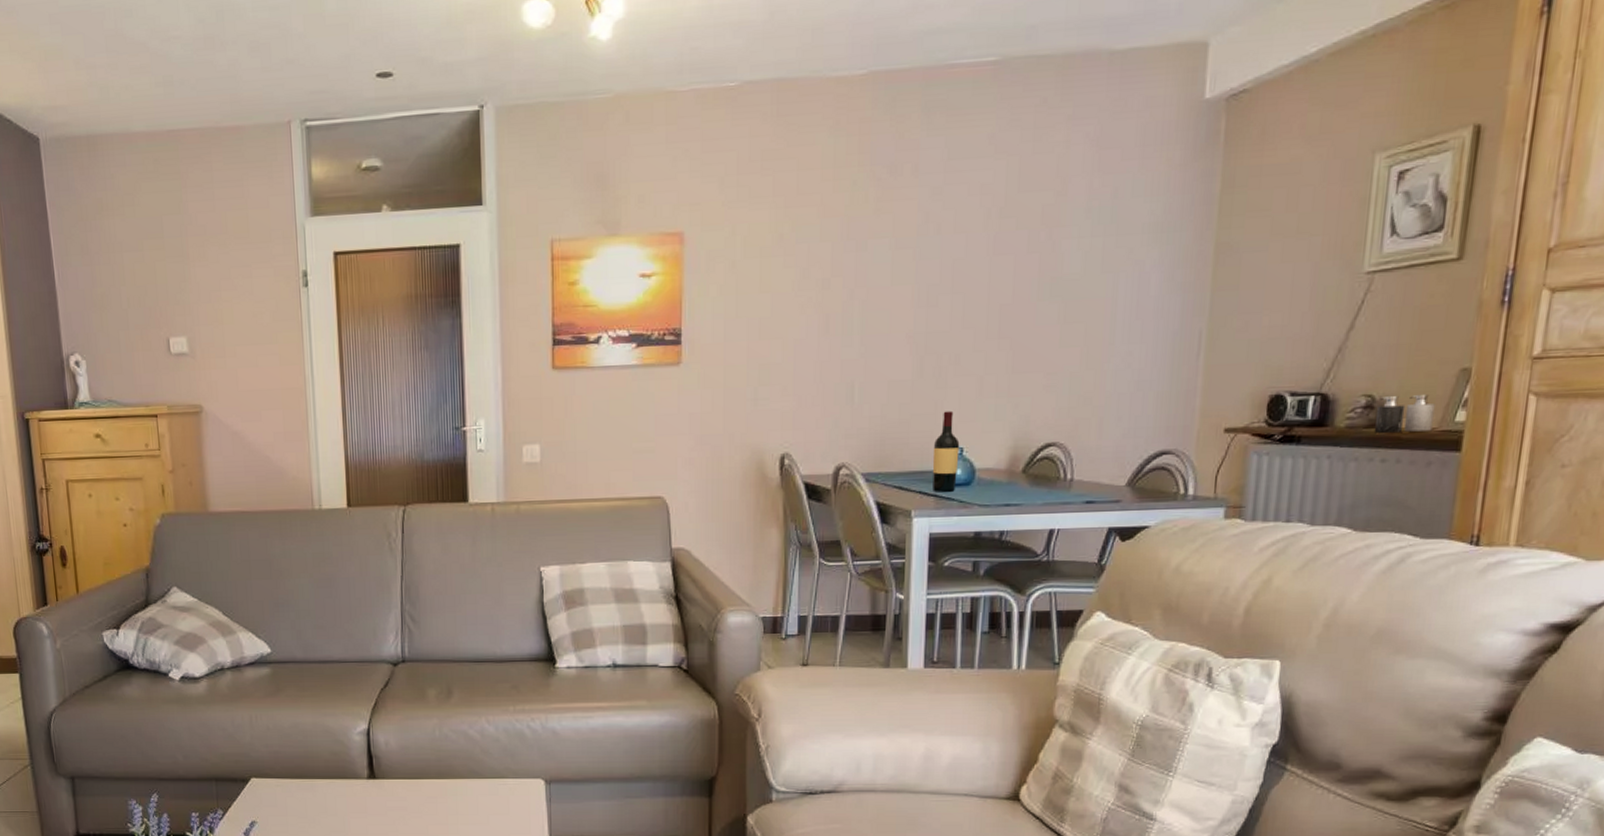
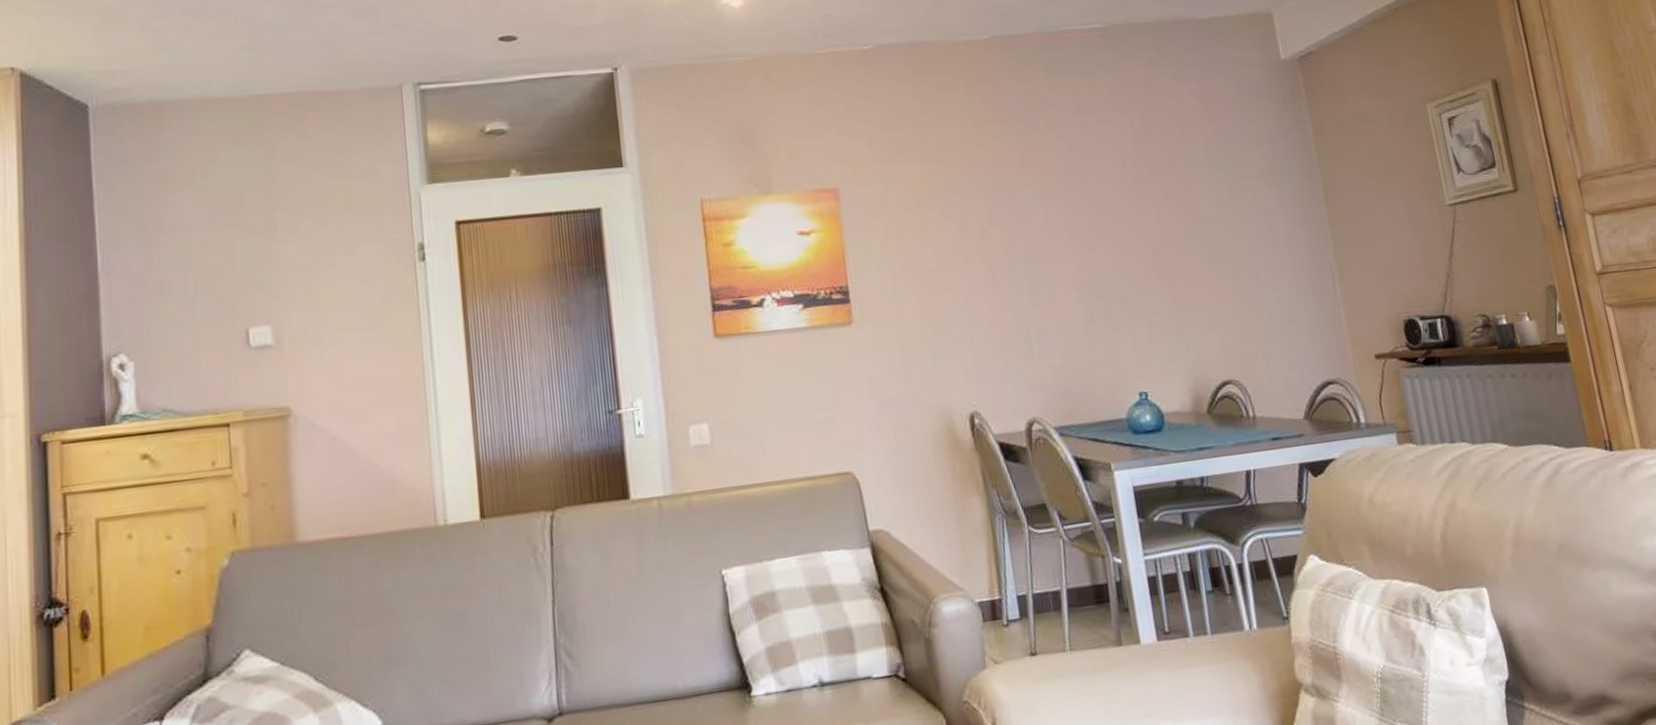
wine bottle: present [932,410,960,493] -> none [1118,355,1149,442]

